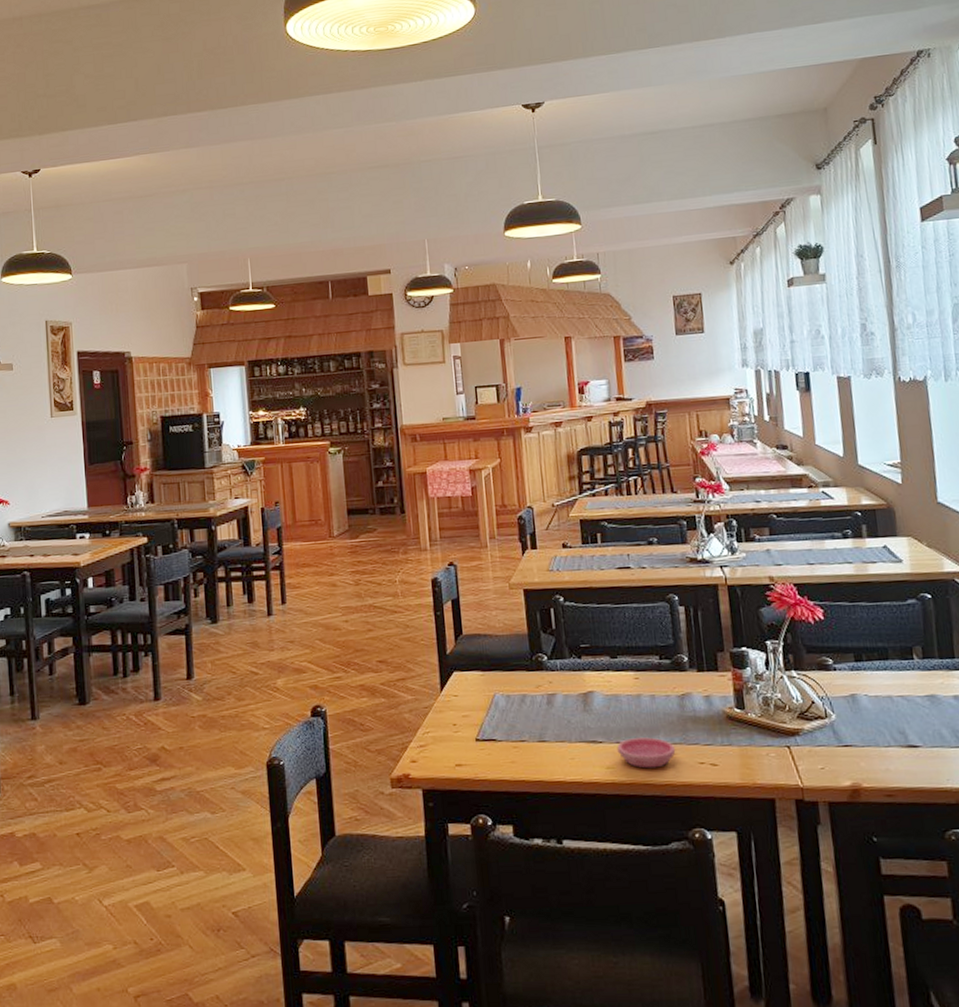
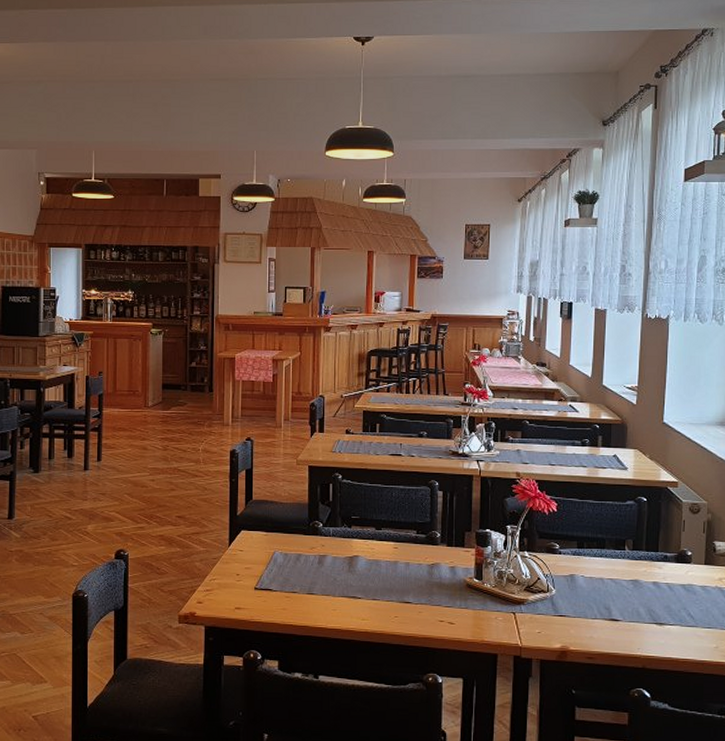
saucer: present [617,737,676,769] -> none [373,597,421,622]

